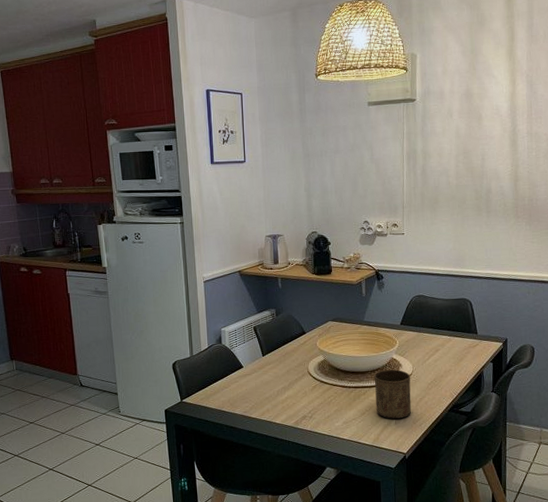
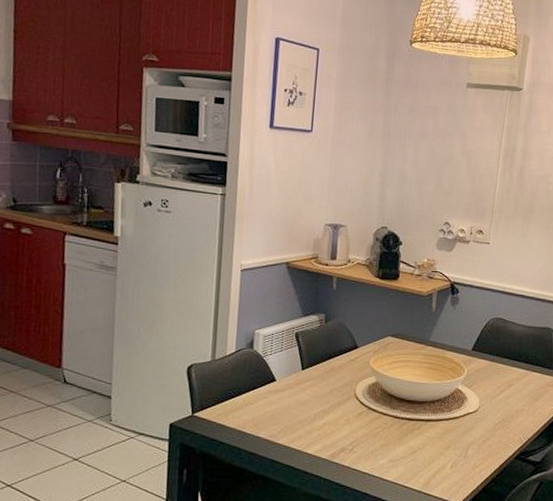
cup: present [374,369,412,419] -> none [430,401,476,462]

